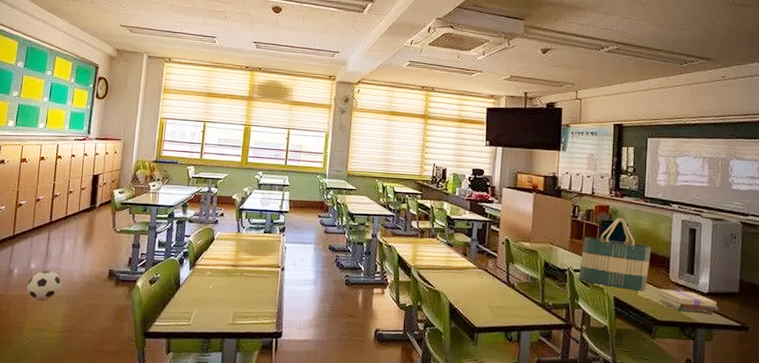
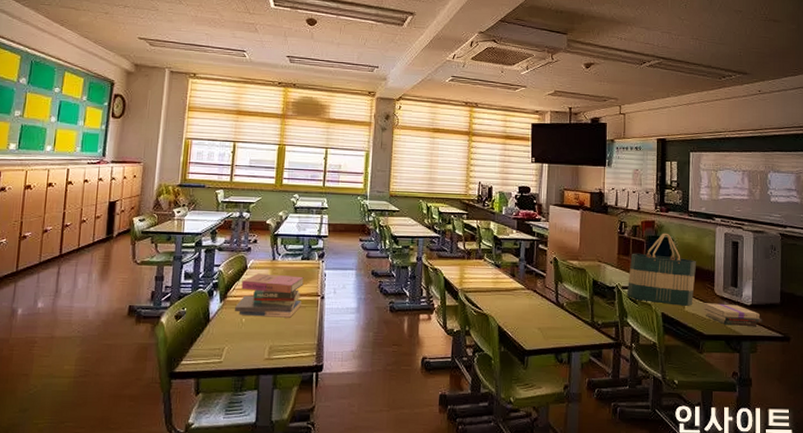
soccer ball: present [26,270,62,301] -> none [32,309,75,344]
books: none [203,244,266,287] -> present [235,273,304,318]

